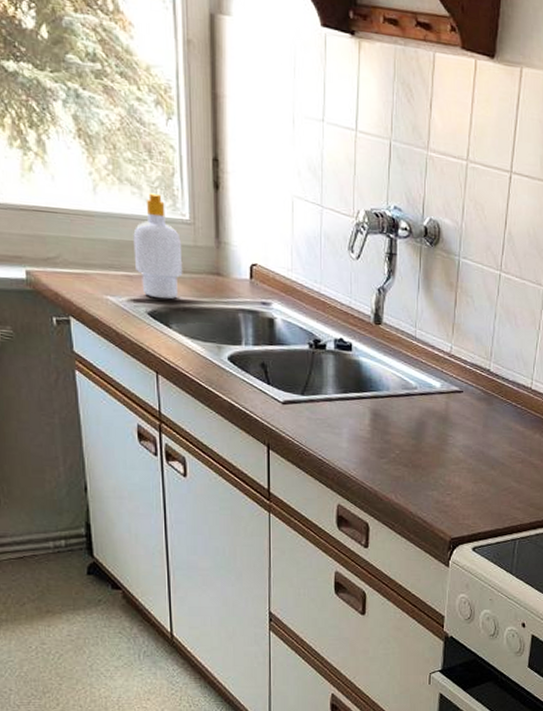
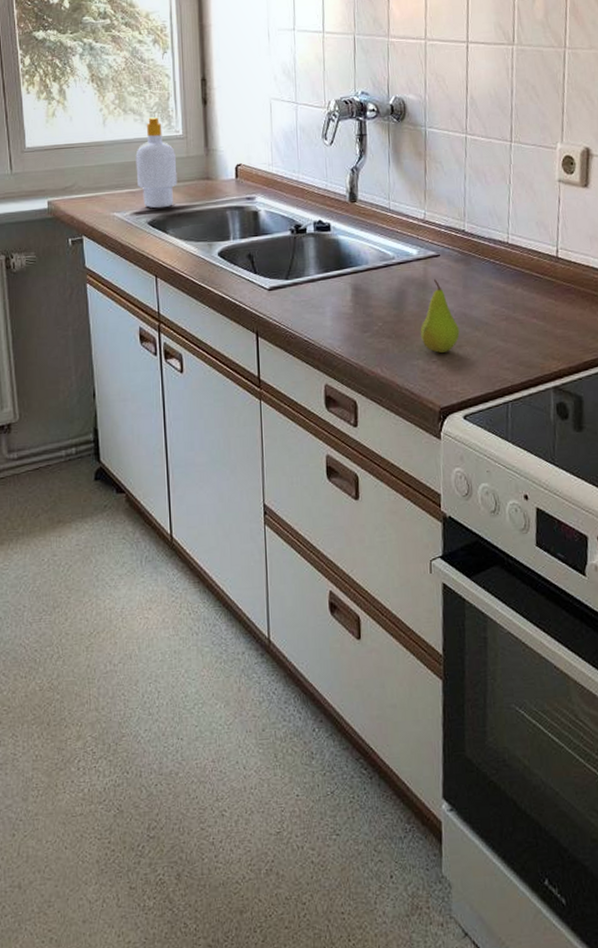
fruit: none [437,414,476,487] -> present [420,279,460,353]

